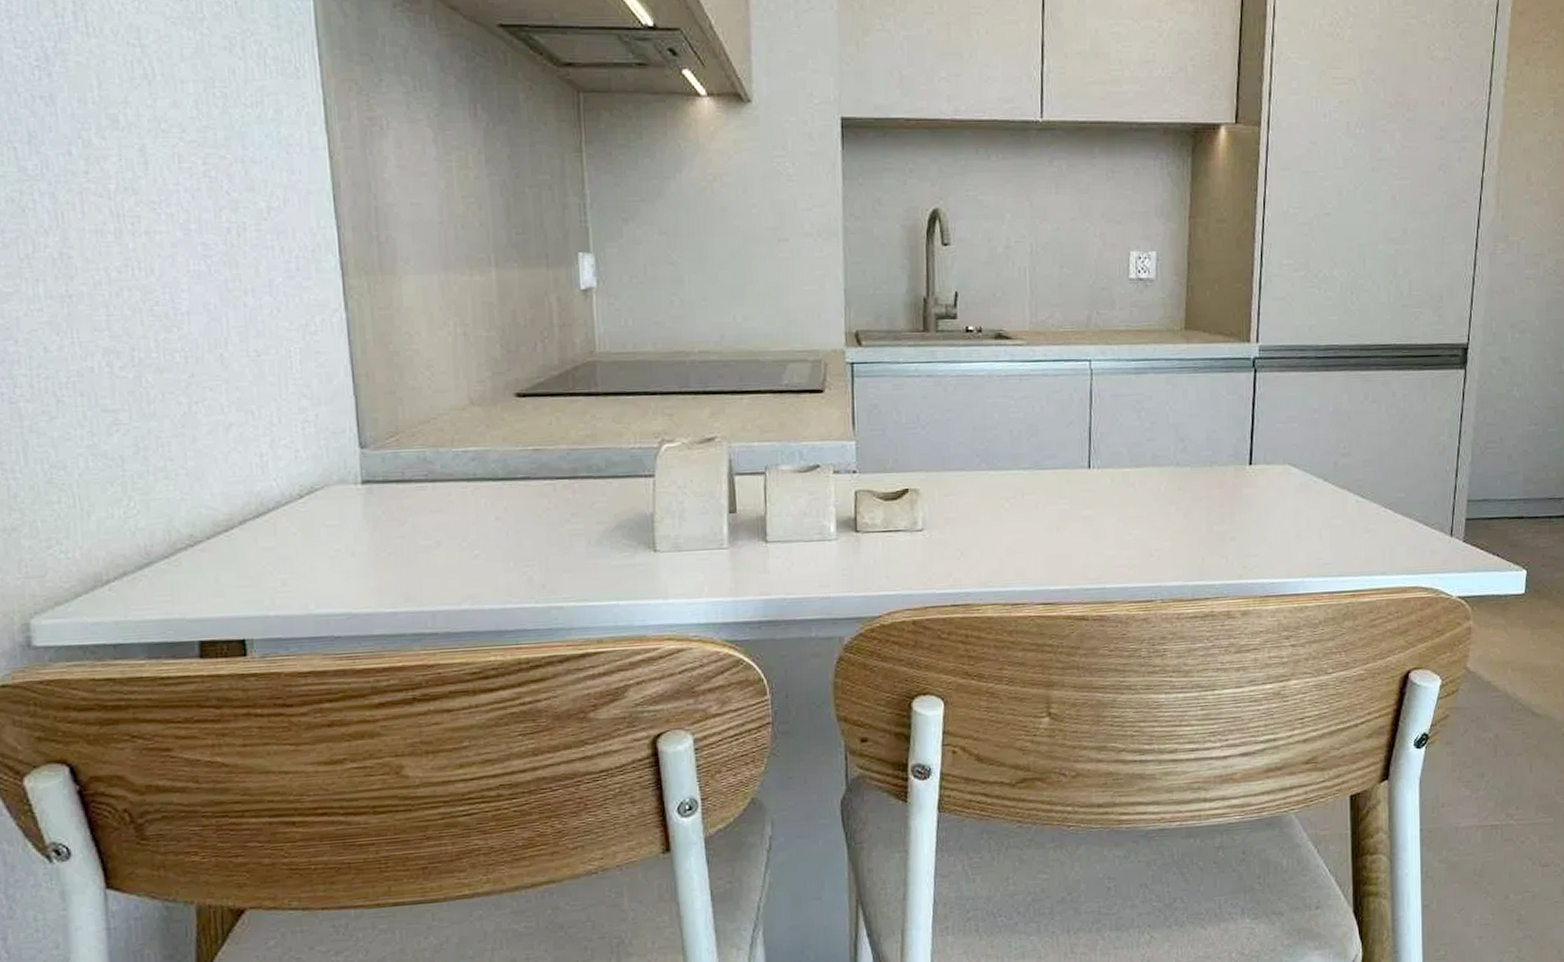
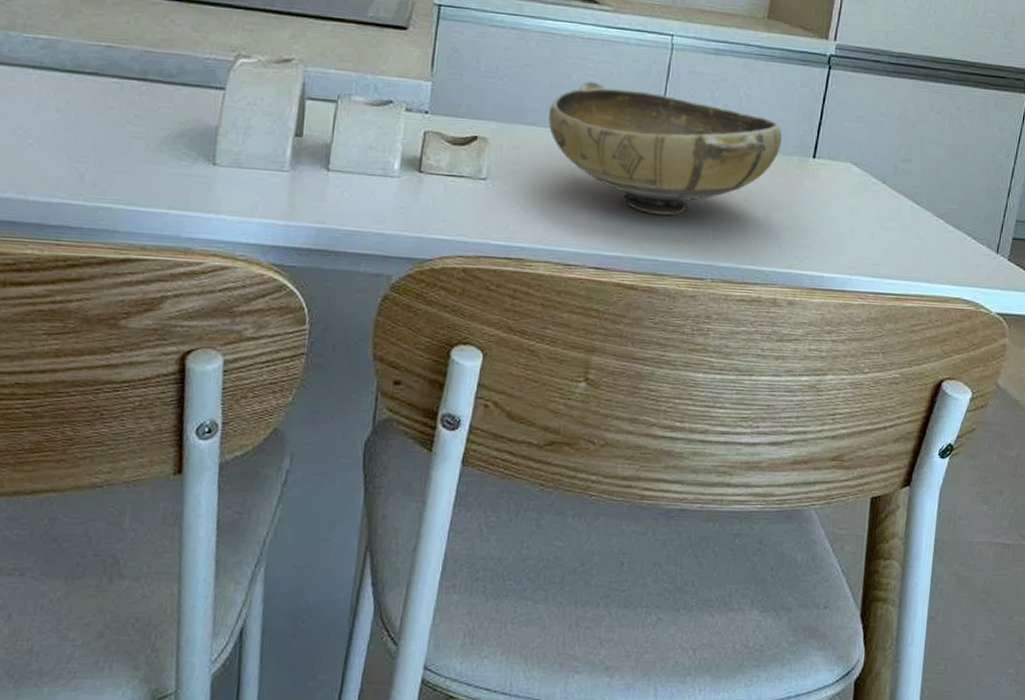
bowl: none [976,418,1215,543] -> present [548,81,782,215]

